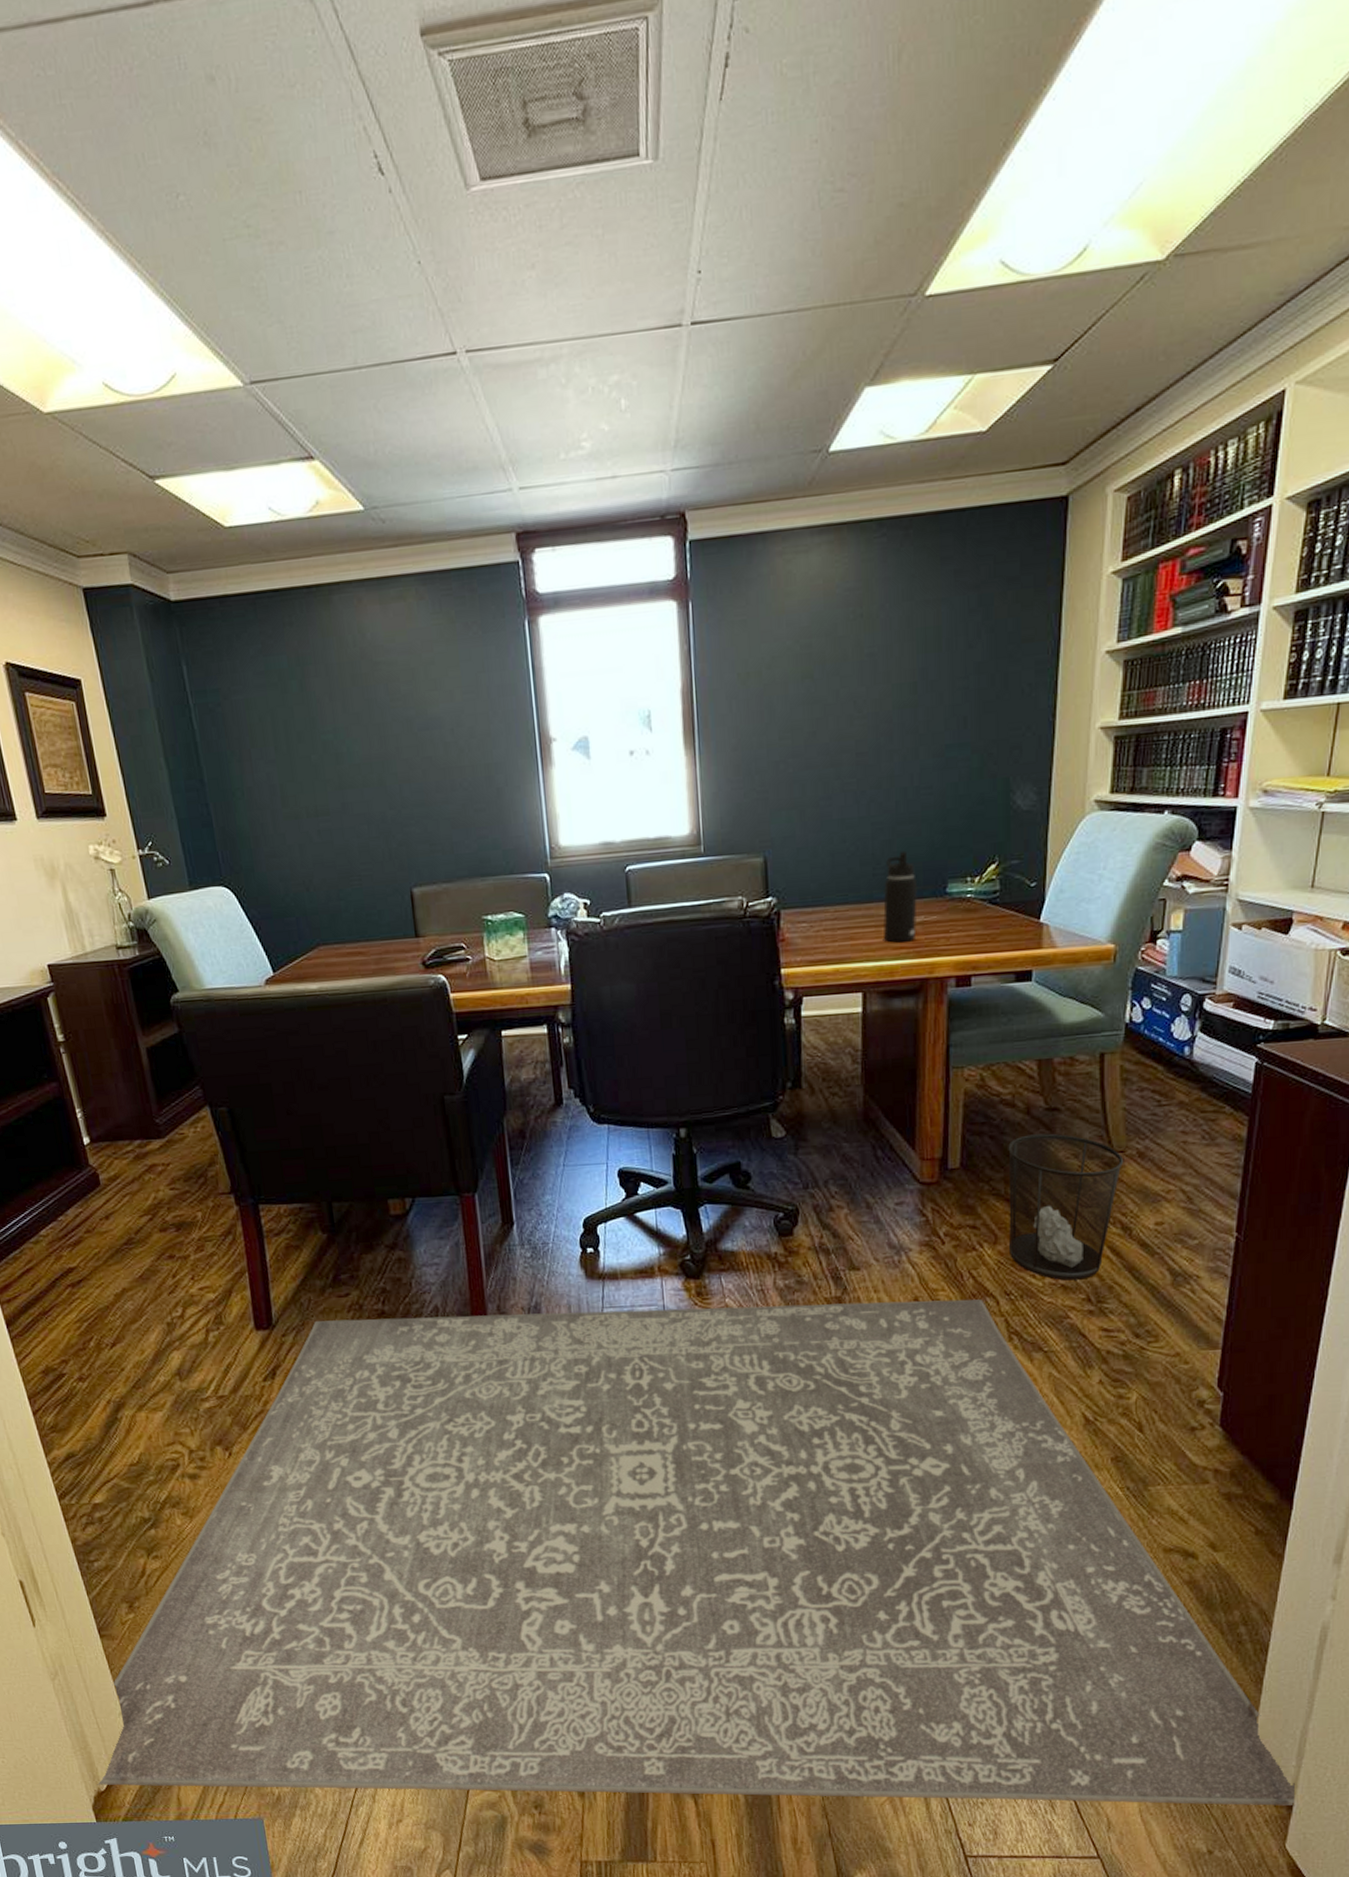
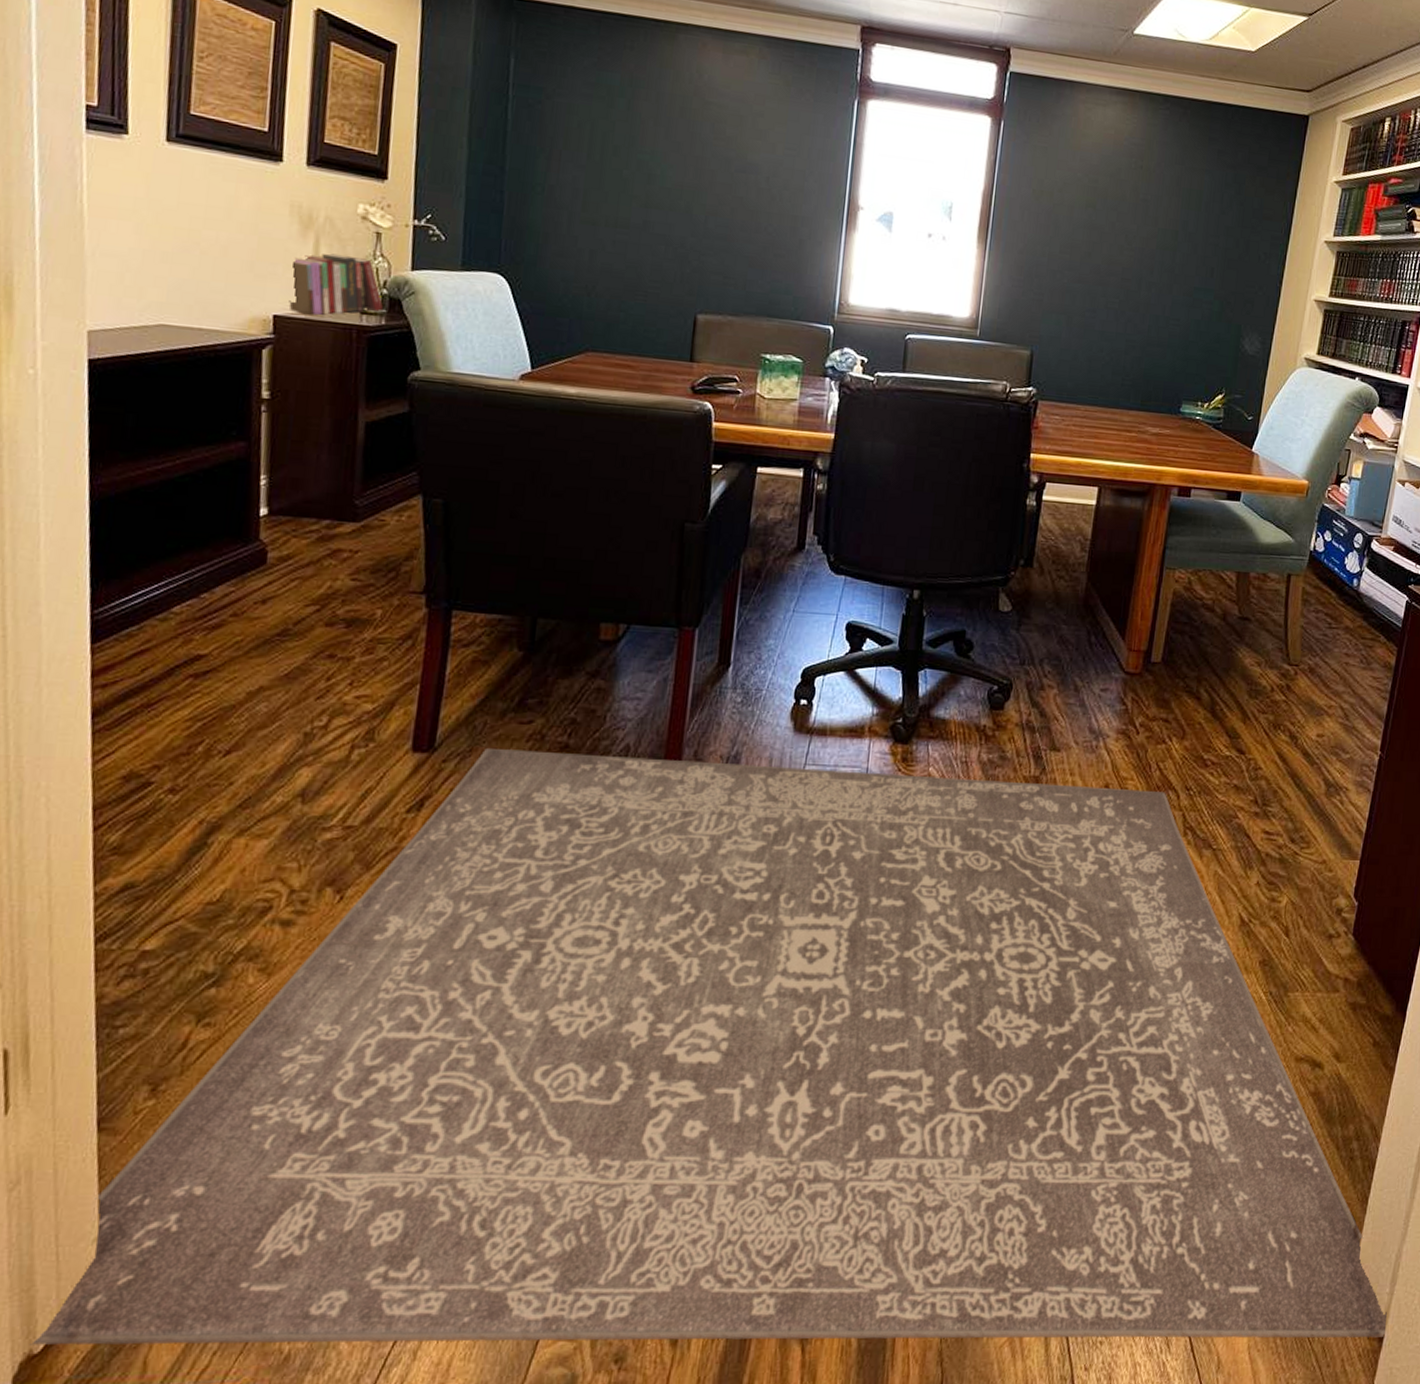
books: none [49,896,135,959] -> present [289,253,384,316]
water bottle: present [883,850,918,943] -> none [1123,368,1158,449]
waste bin: present [1008,1133,1124,1281] -> none [1194,639,1298,782]

